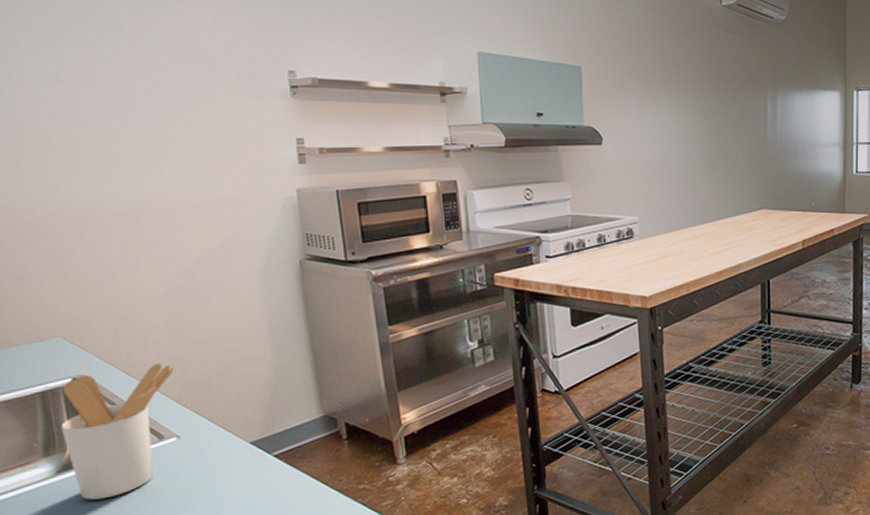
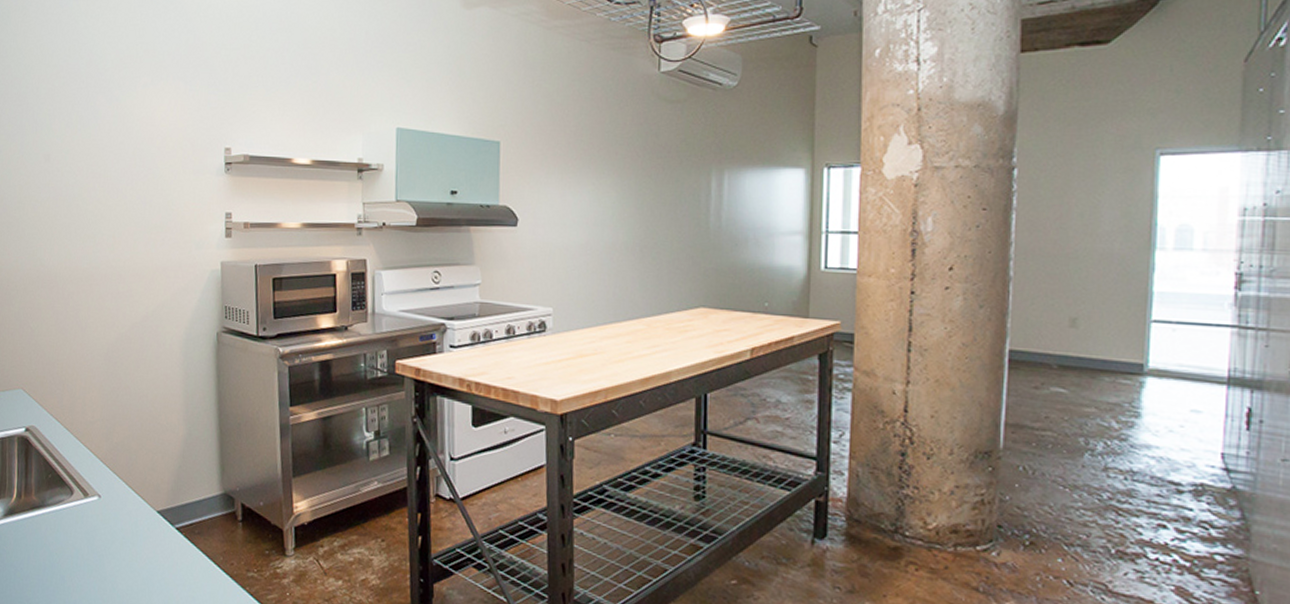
utensil holder: present [61,363,175,500] -> none [12,422,104,548]

